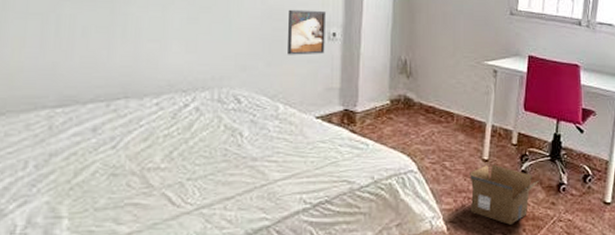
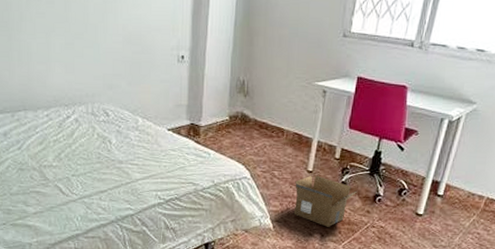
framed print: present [288,9,325,55] -> none [145,34,175,76]

